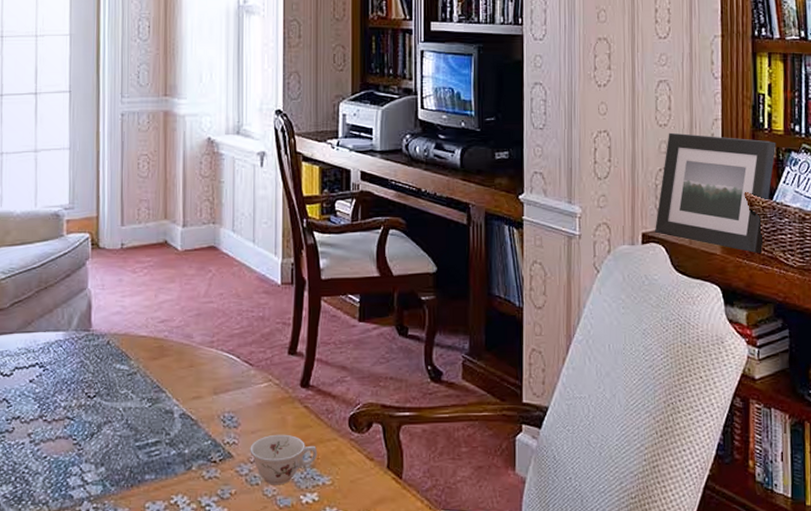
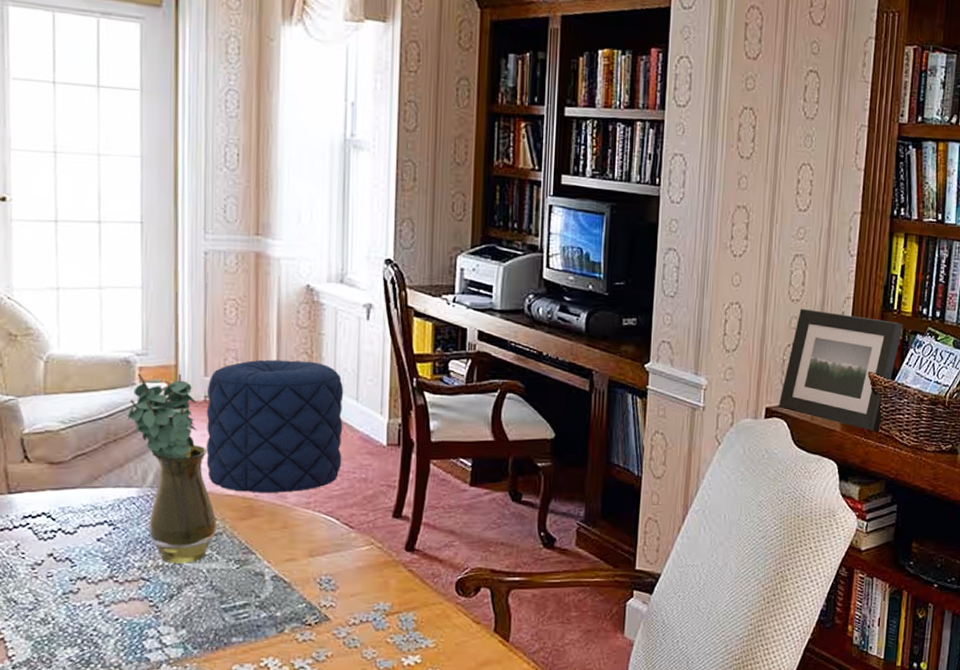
vase: none [56,224,131,403] -> present [127,373,216,563]
pouf: none [122,207,242,333] -> present [206,359,344,493]
teacup: present [250,434,318,485] -> none [348,597,422,648]

